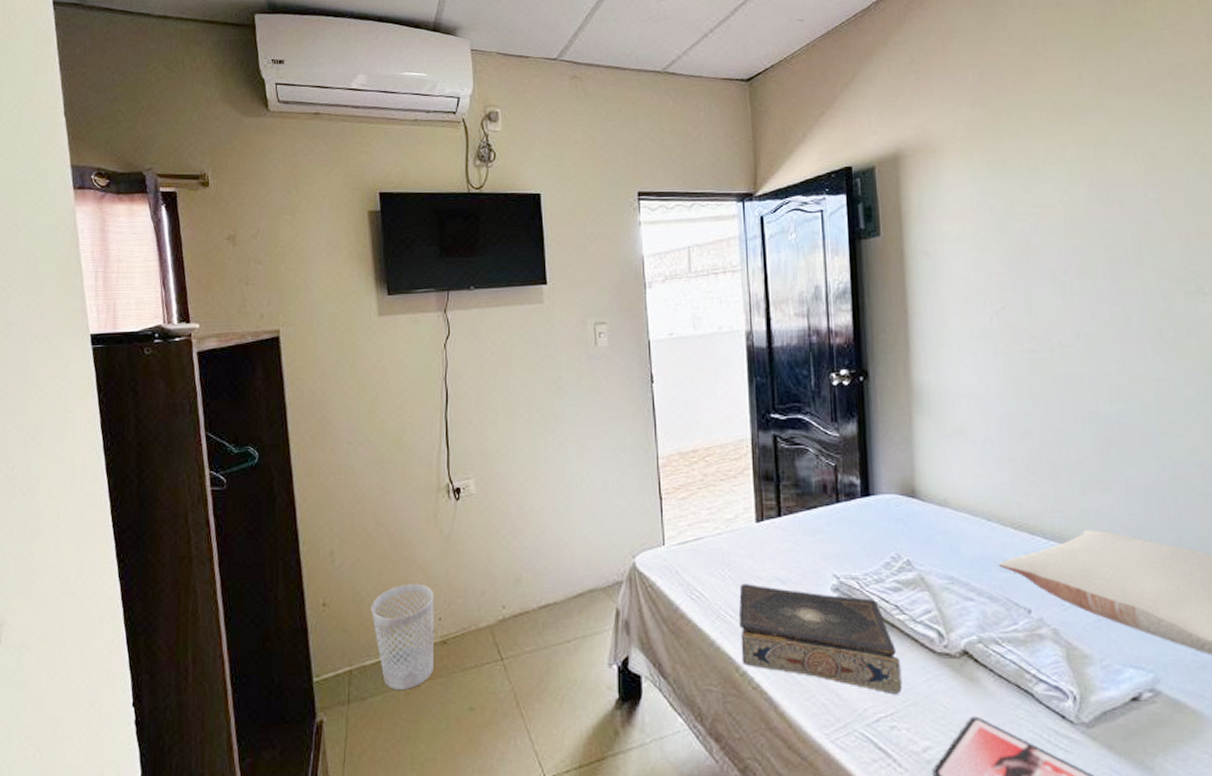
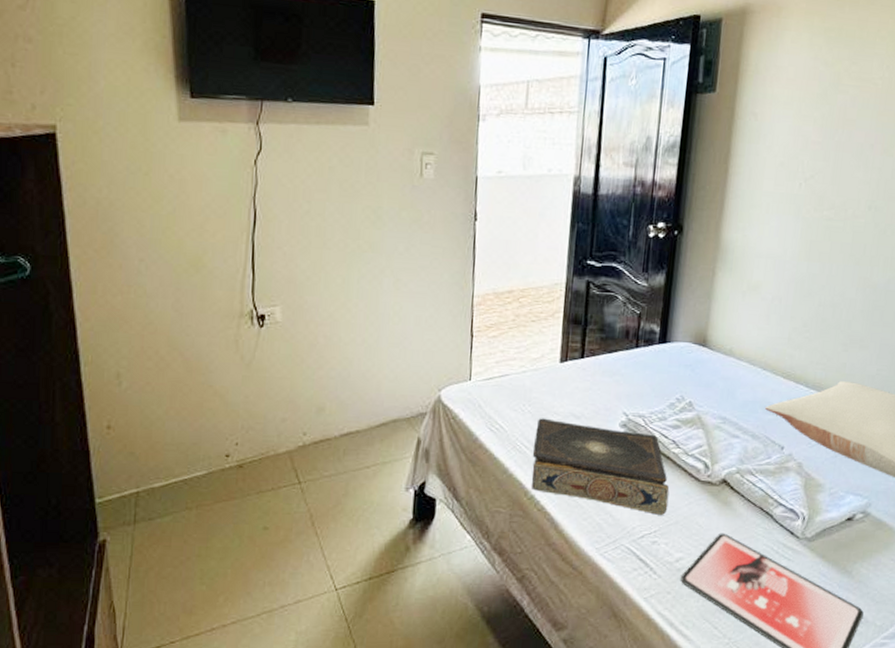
wastebasket: present [371,583,434,691] -> none [161,408,232,512]

